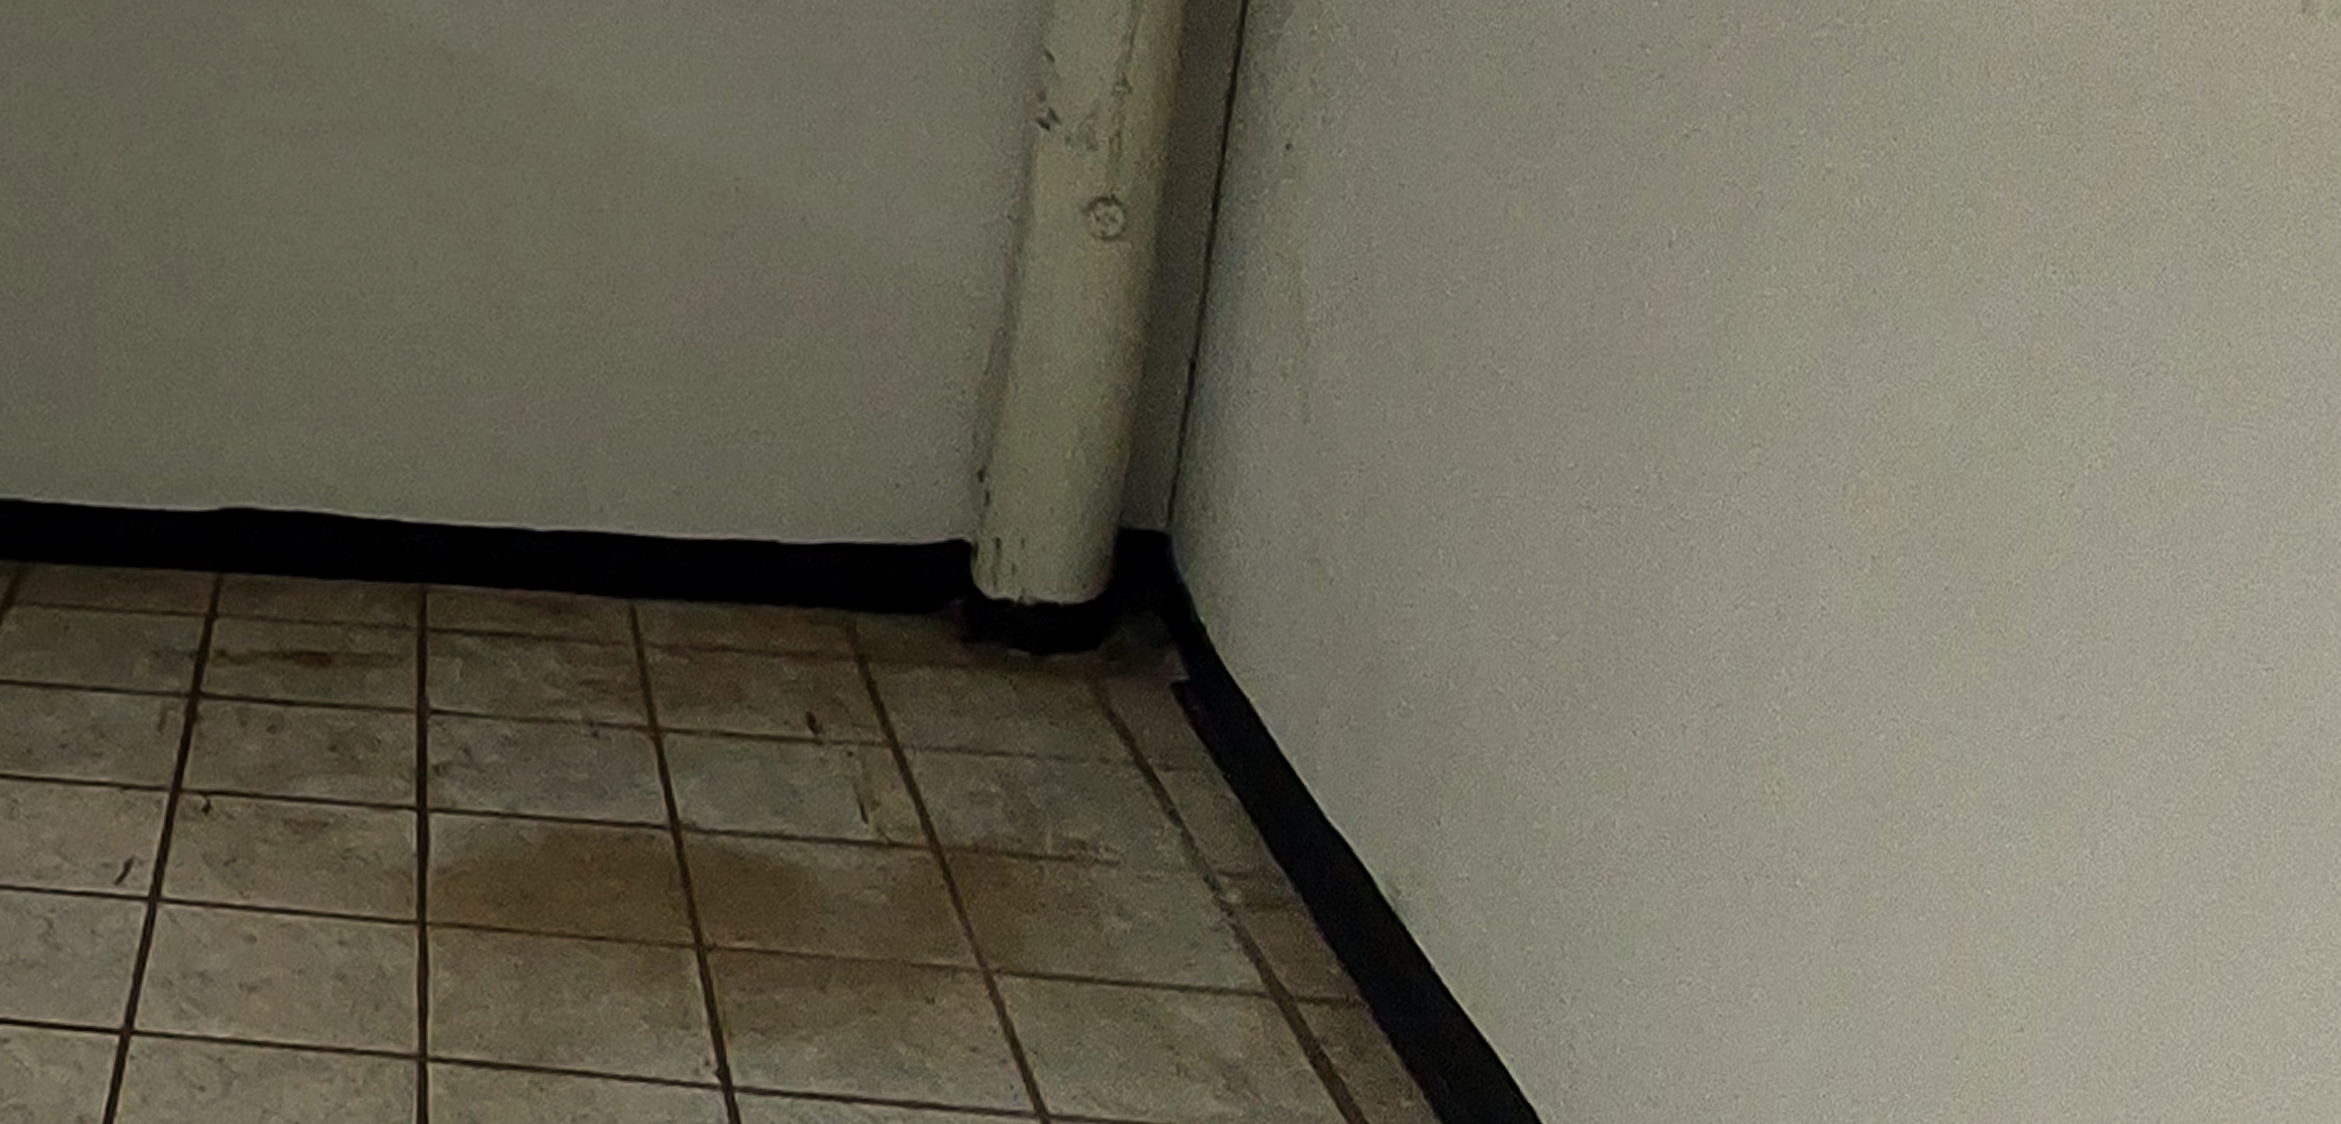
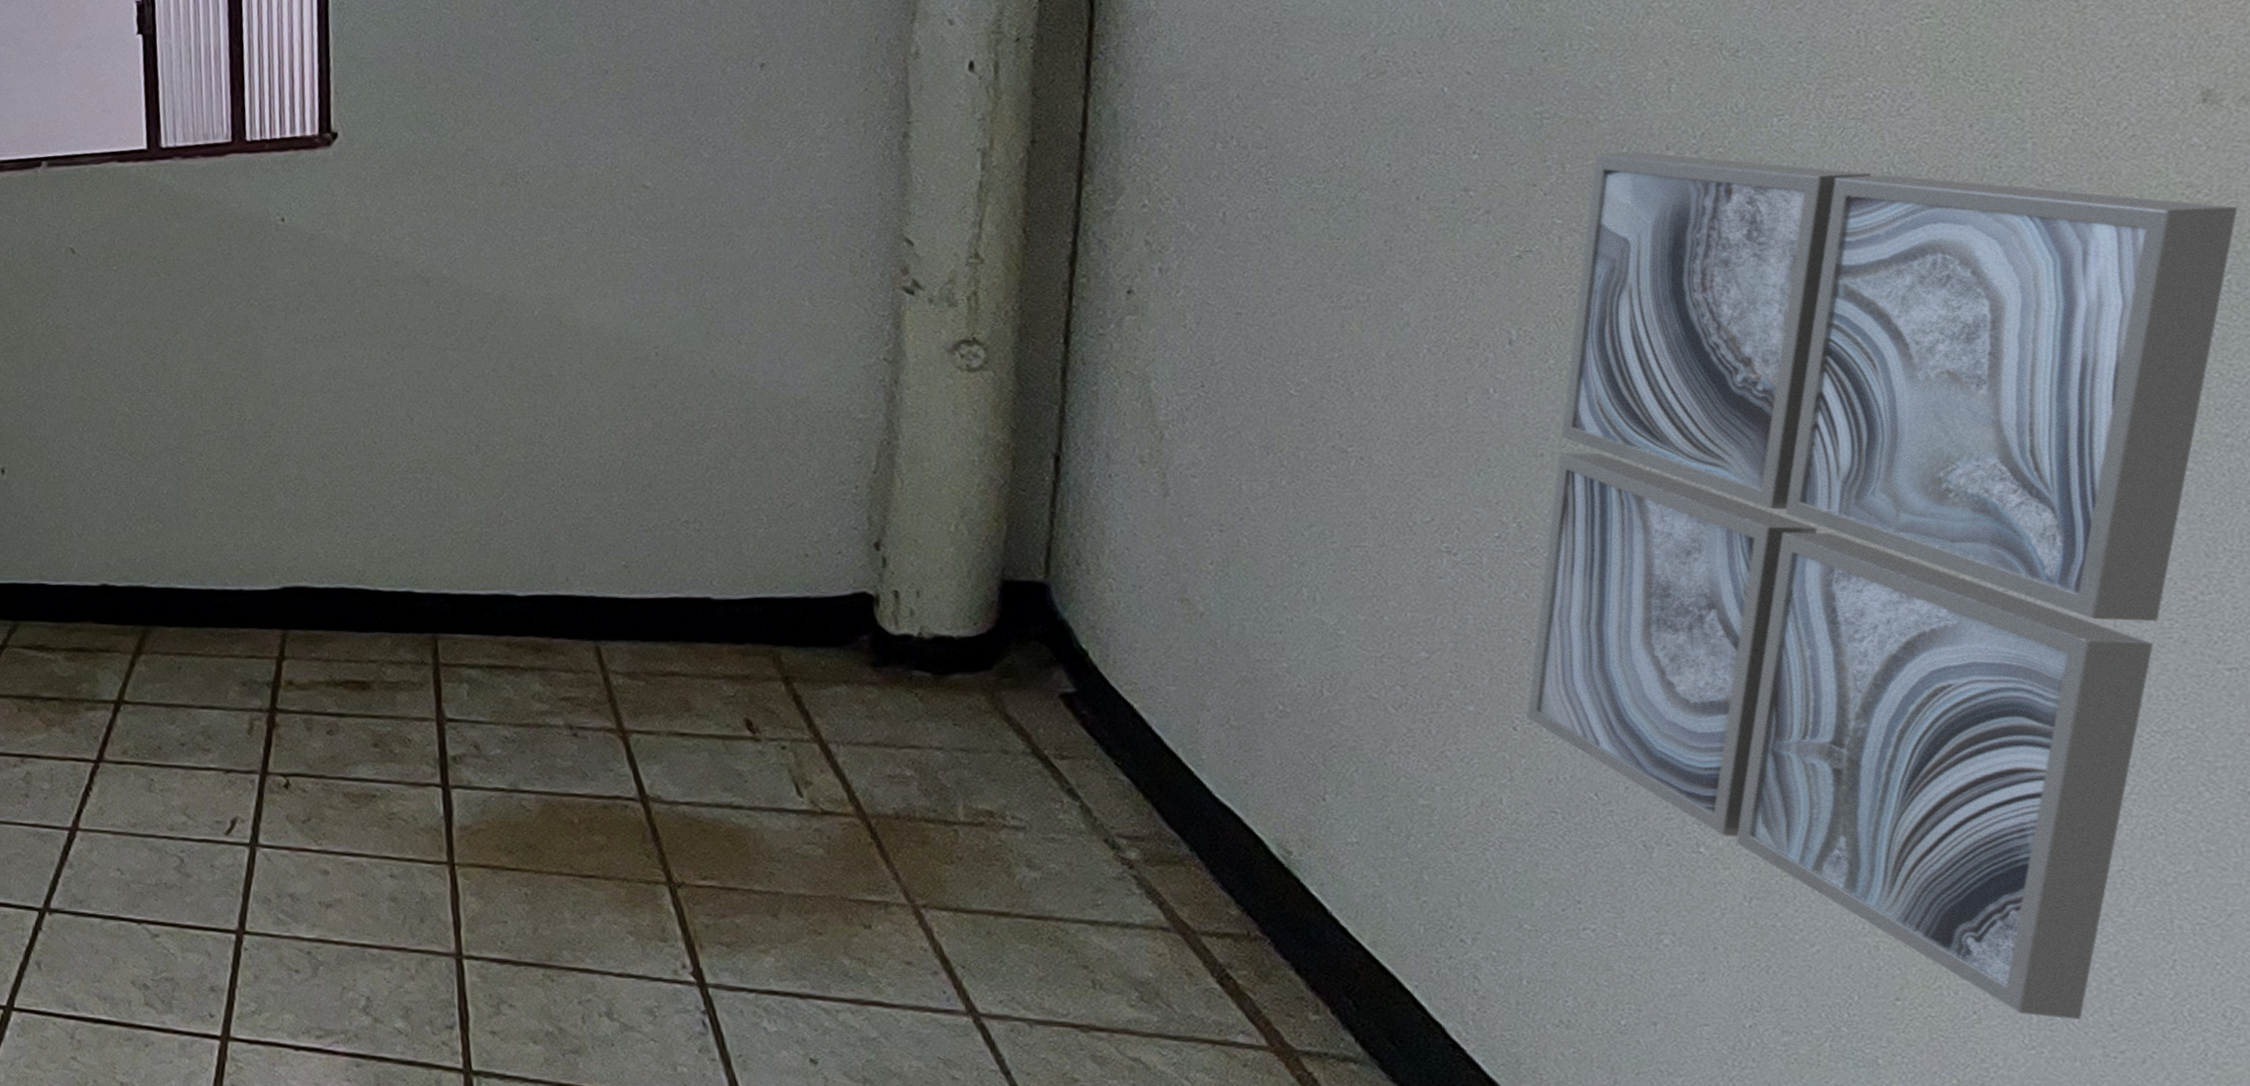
wall art: none [1647,14,2320,1075] -> present [1526,151,2238,1019]

